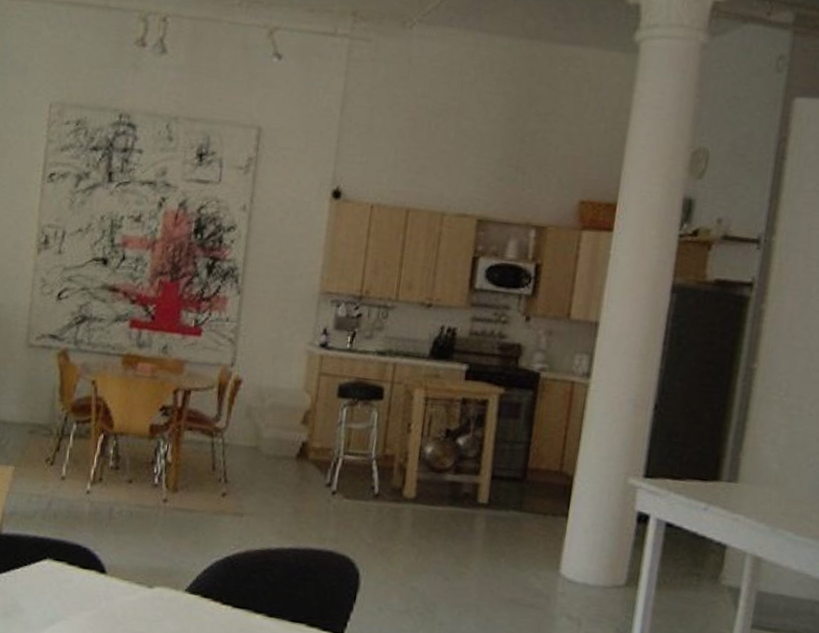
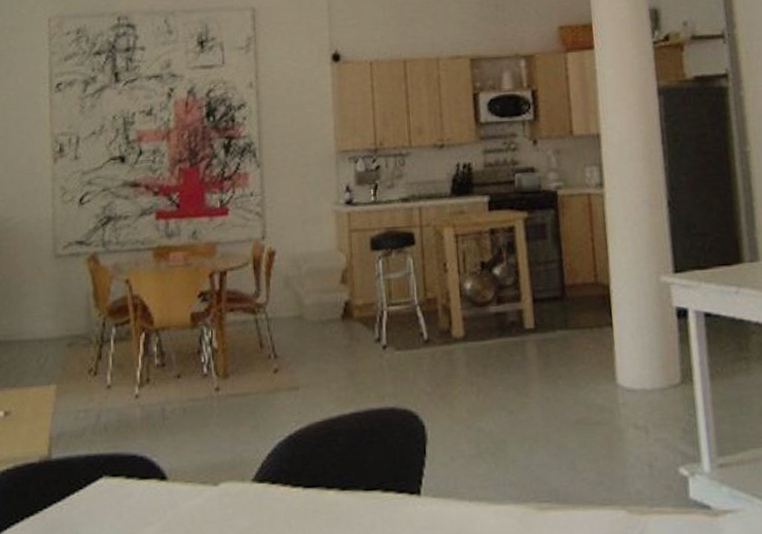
toaster: none [496,347,530,373] -> present [514,172,544,195]

